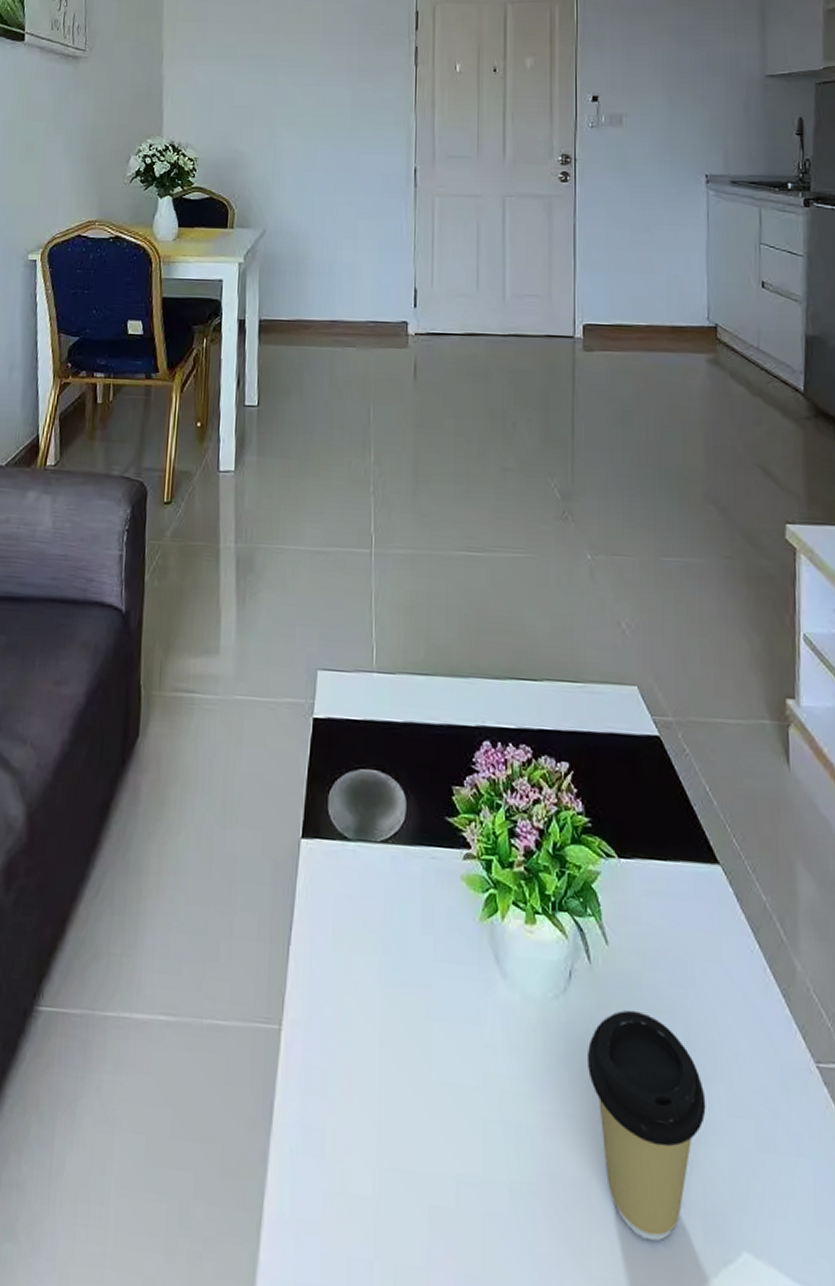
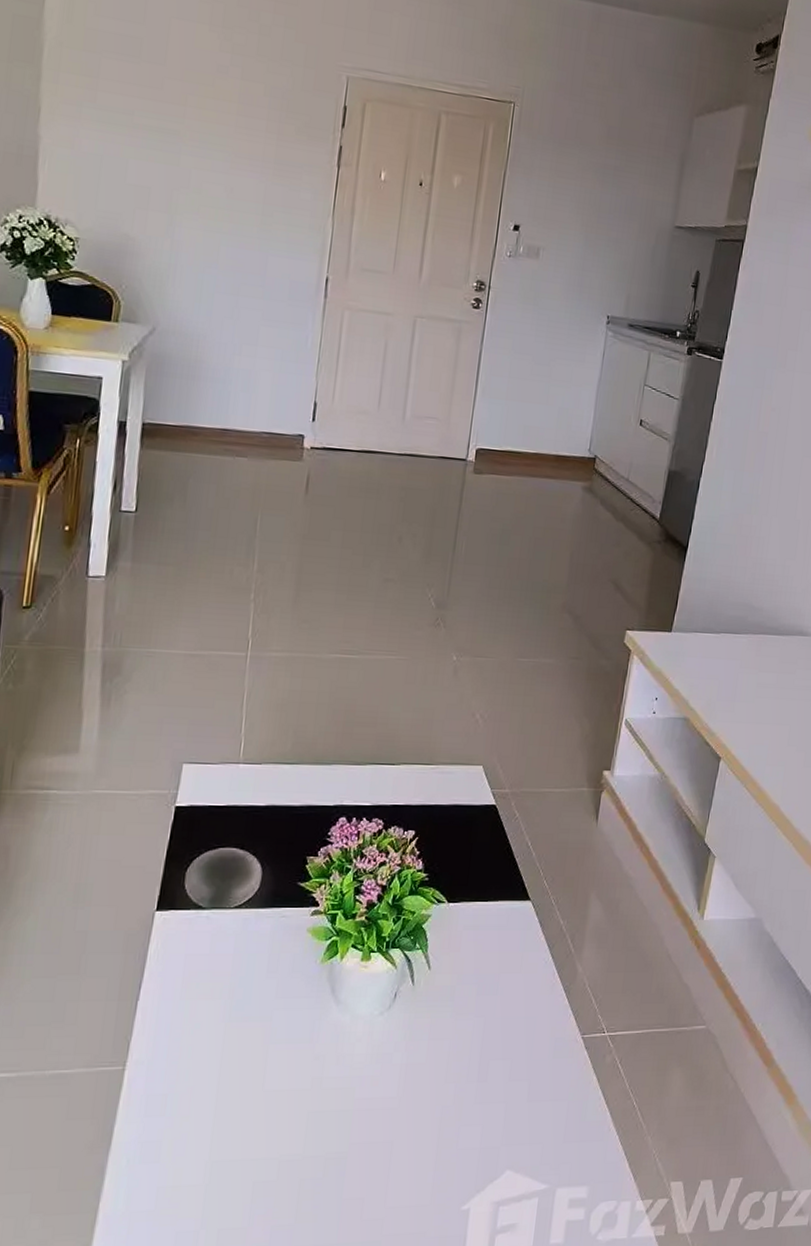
coffee cup: present [586,1009,706,1242] -> none [401,1015,494,1176]

